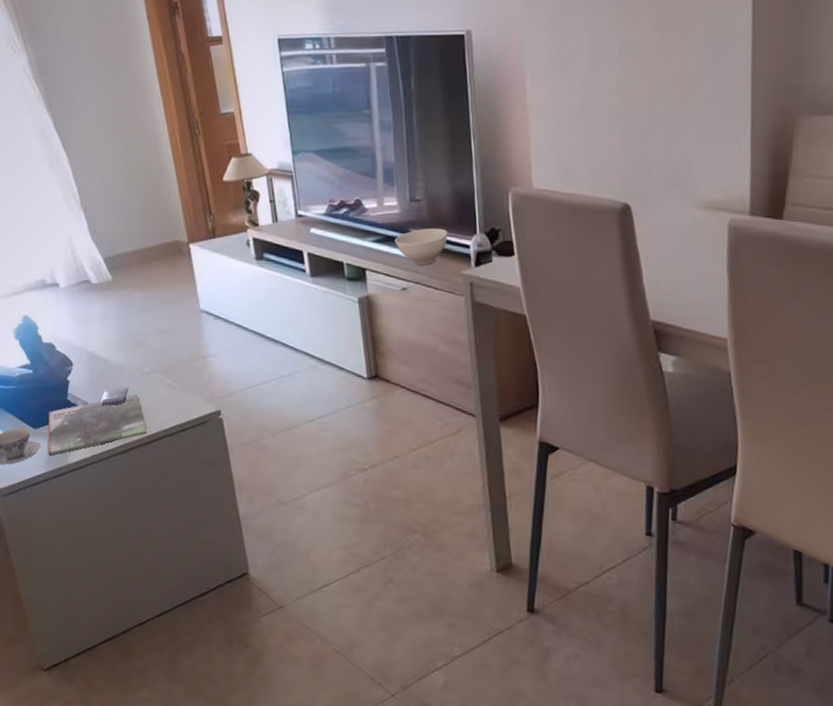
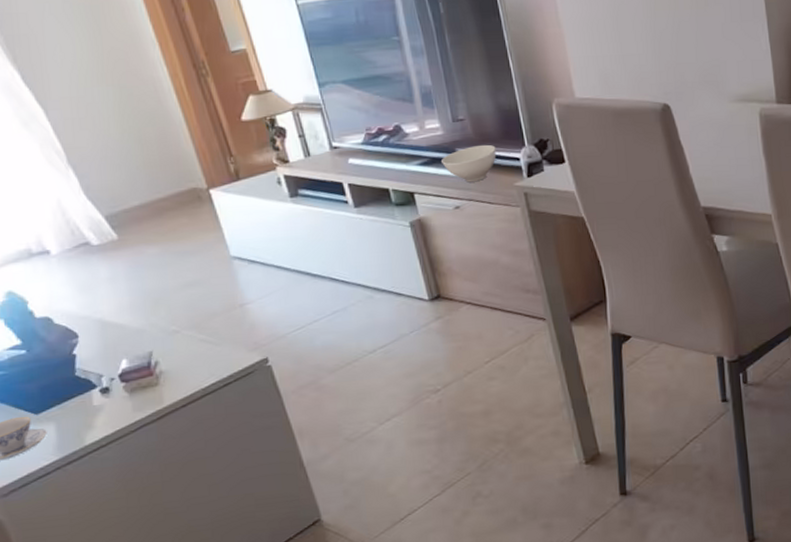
magazine: present [48,393,147,455] -> none [53,355,182,440]

